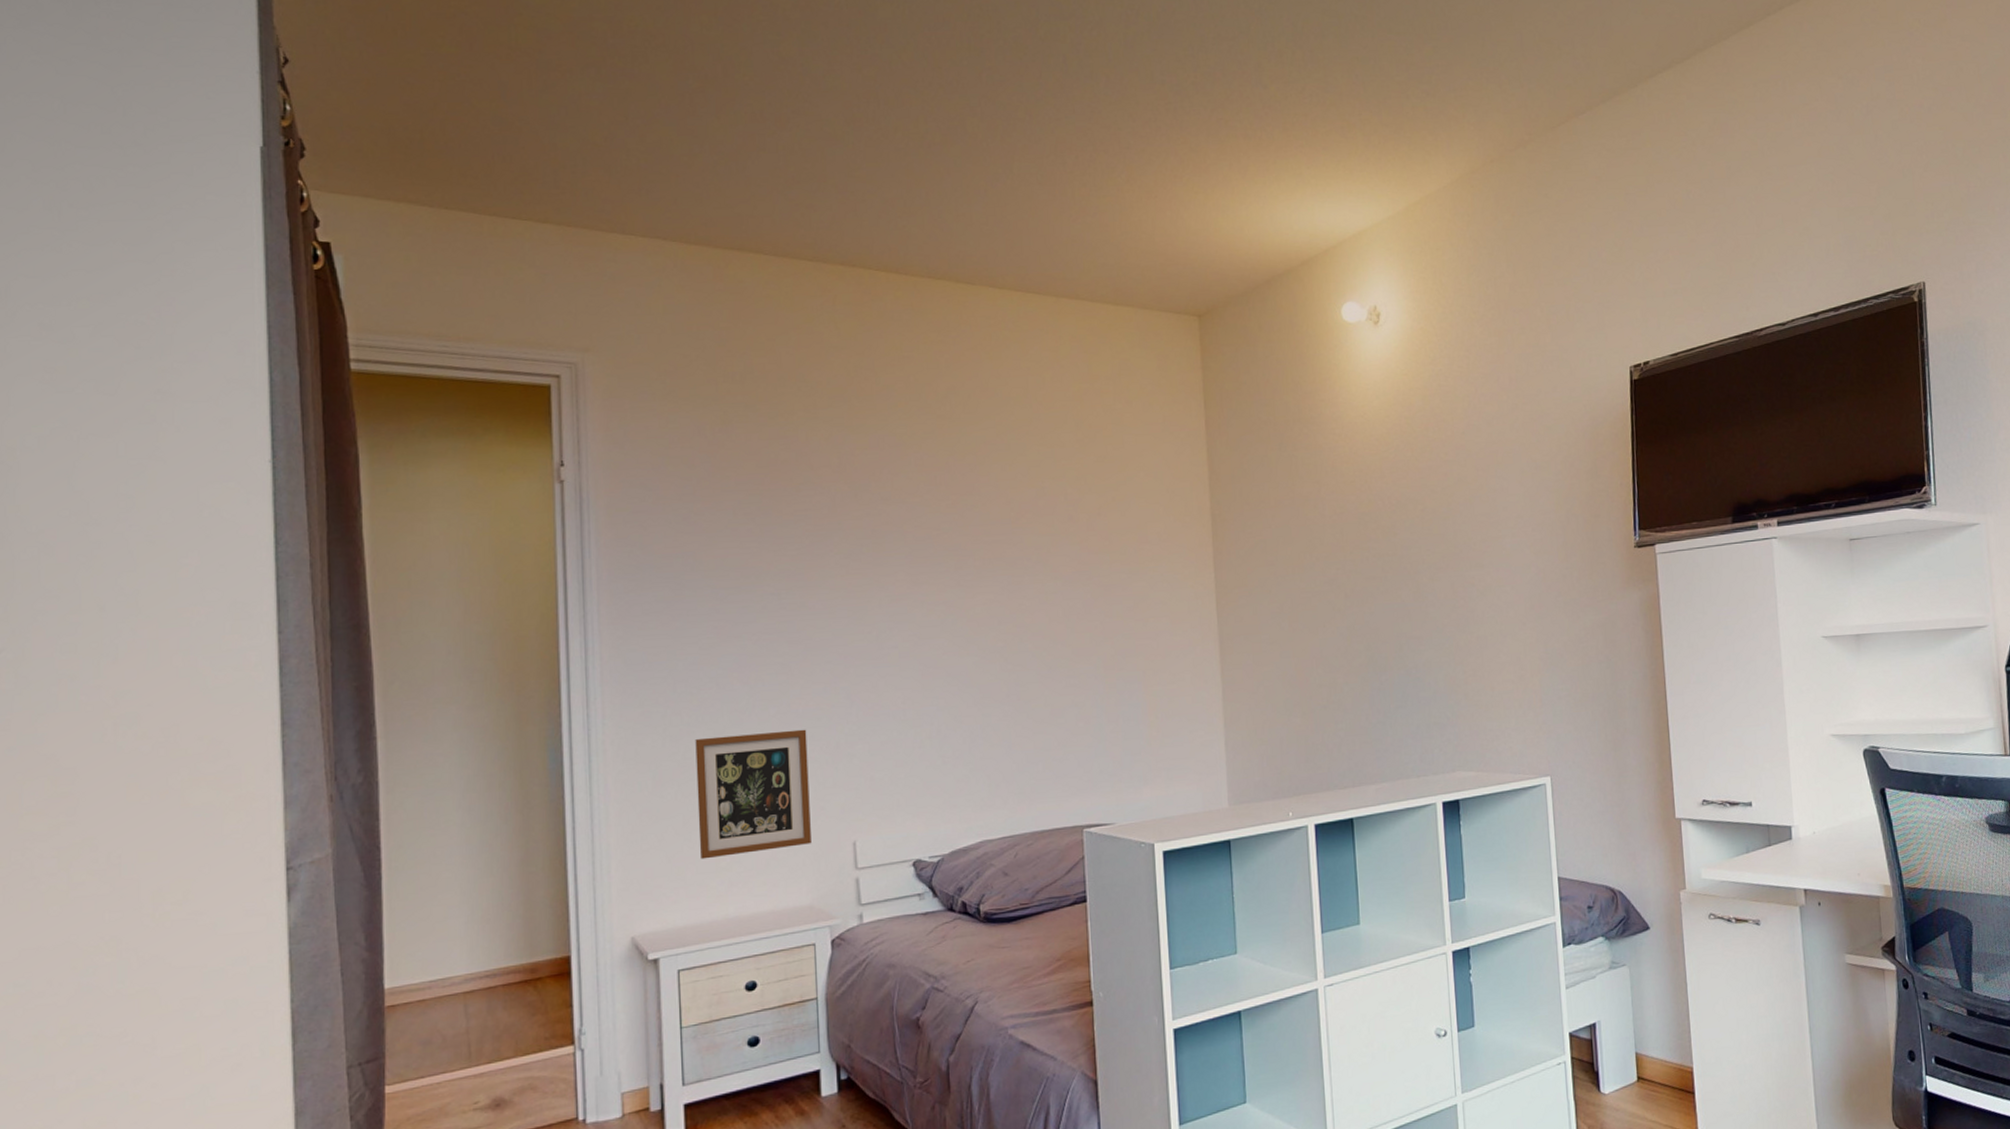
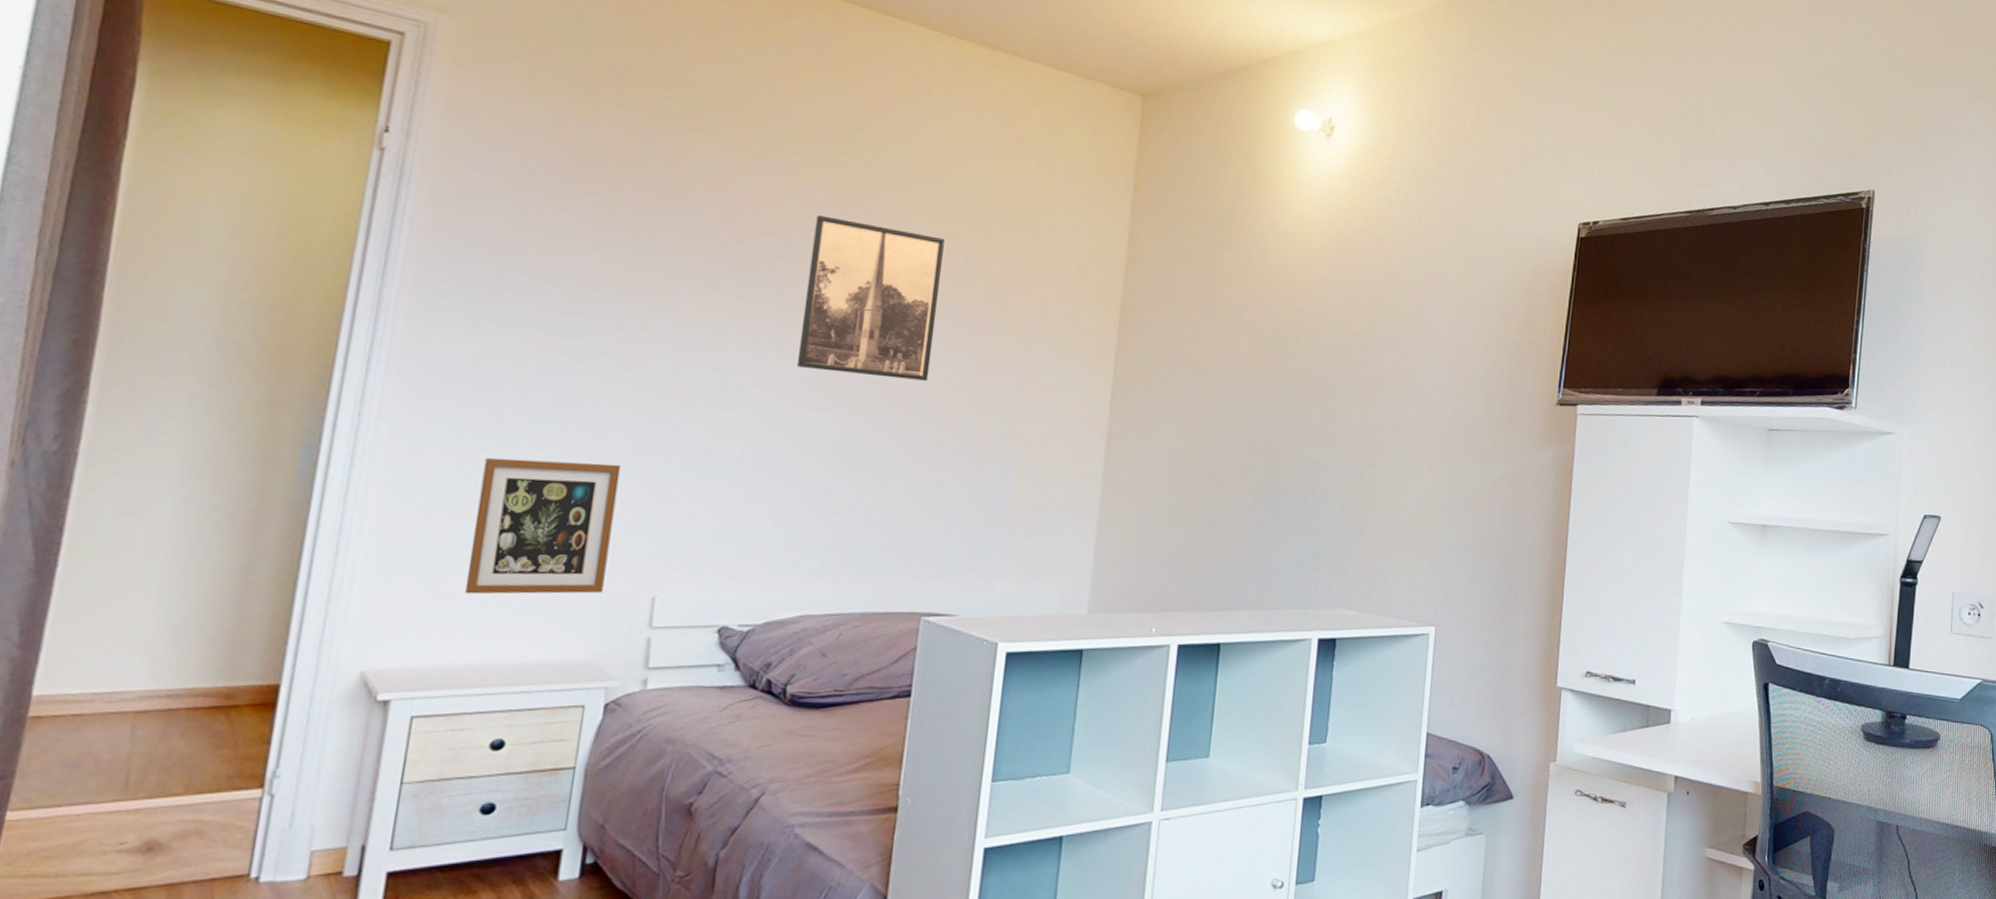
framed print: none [930,478,1052,620] -> present [796,215,945,381]

